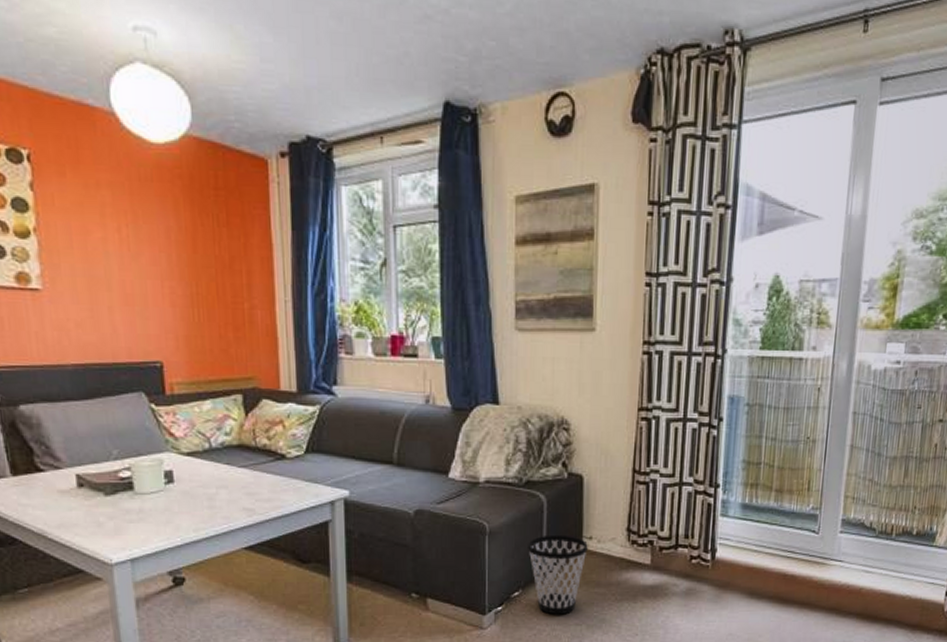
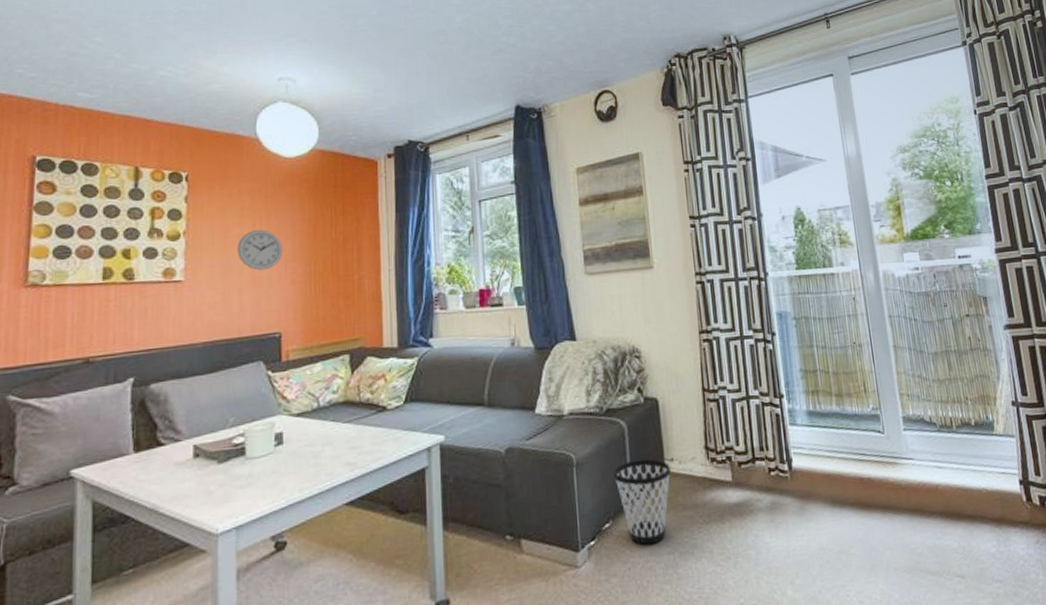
wall clock: none [101,234,158,287] -> present [237,229,283,271]

